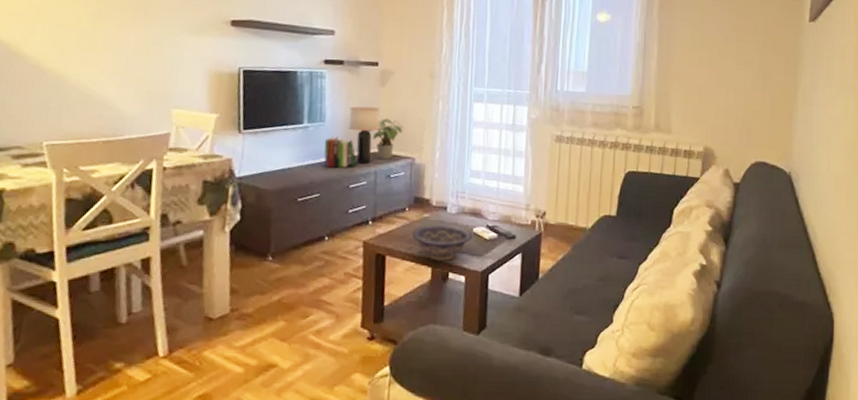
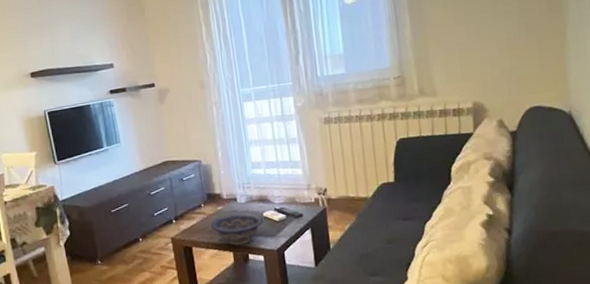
books: present [324,136,357,168] -> none [123,153,153,181]
table lamp: present [348,106,381,164] -> none [138,122,168,173]
potted plant: present [368,118,404,160] -> none [157,130,187,167]

